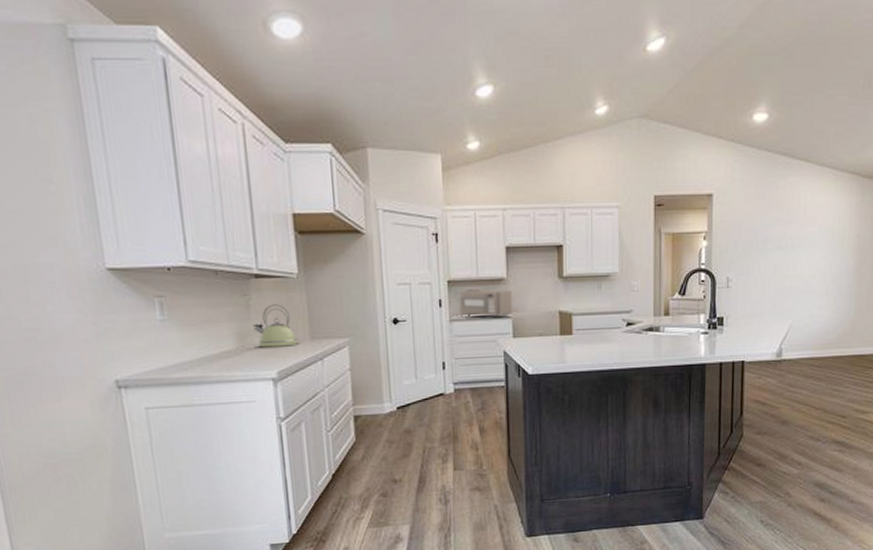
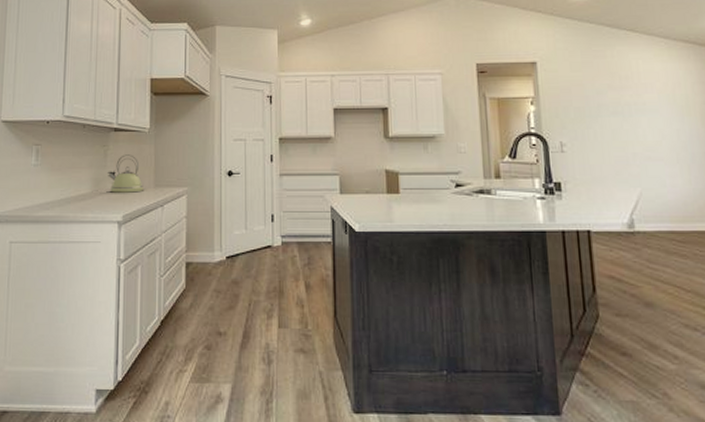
microwave: present [460,289,512,318] -> none [290,146,340,174]

